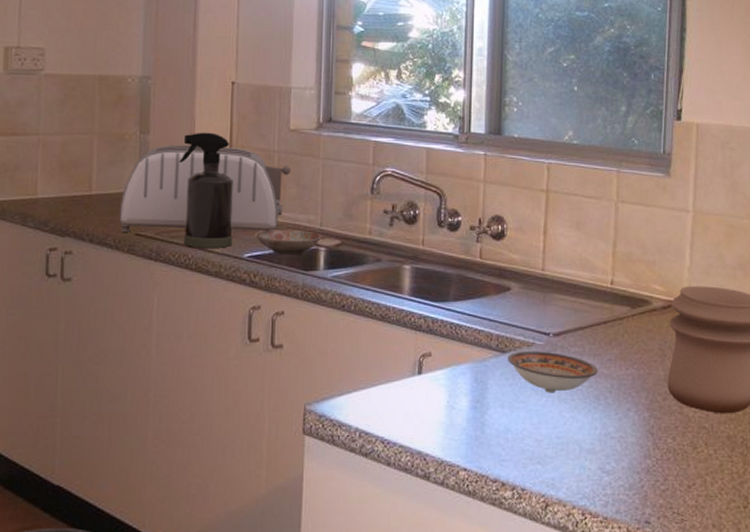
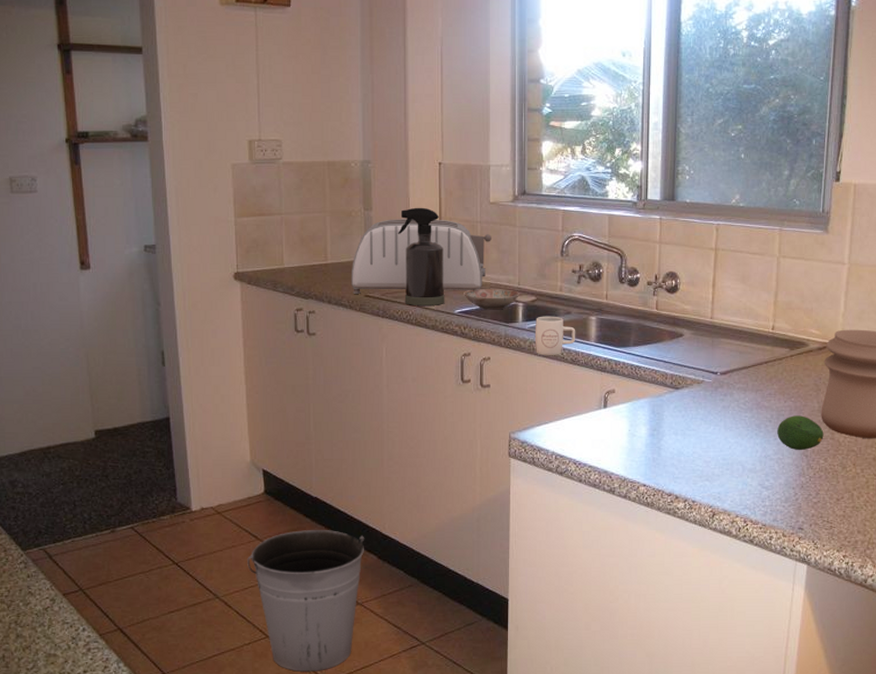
mug: none [337,263,387,312] -> present [534,316,576,356]
ceramic bowl: present [508,351,598,393] -> none [680,387,759,423]
fruit: none [619,385,671,426] -> present [777,415,824,450]

